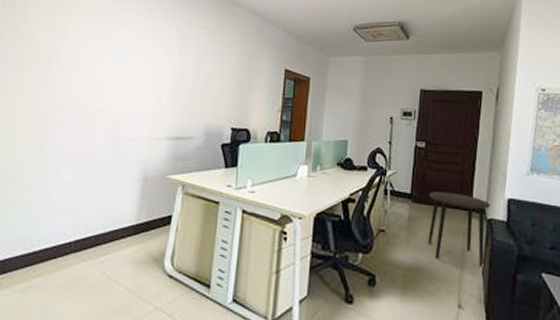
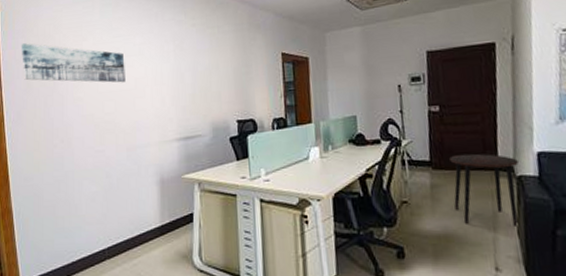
wall art: none [16,17,128,73] -> present [21,43,126,83]

